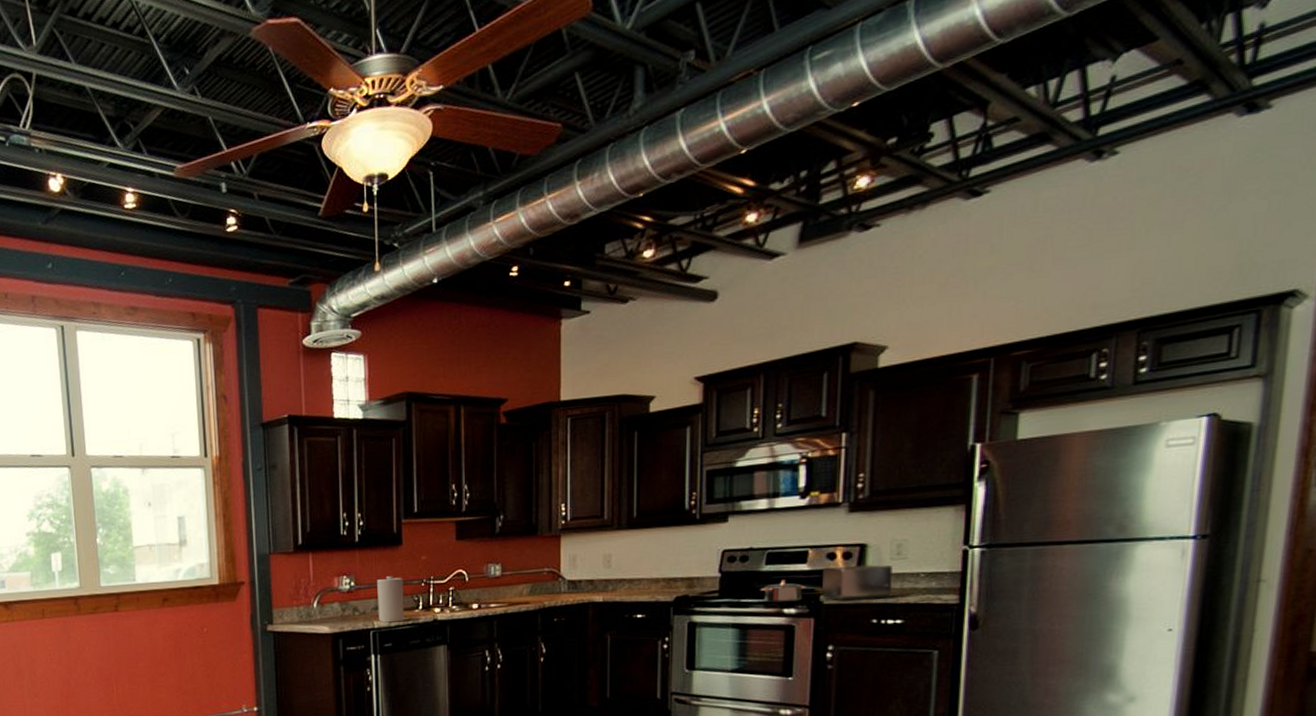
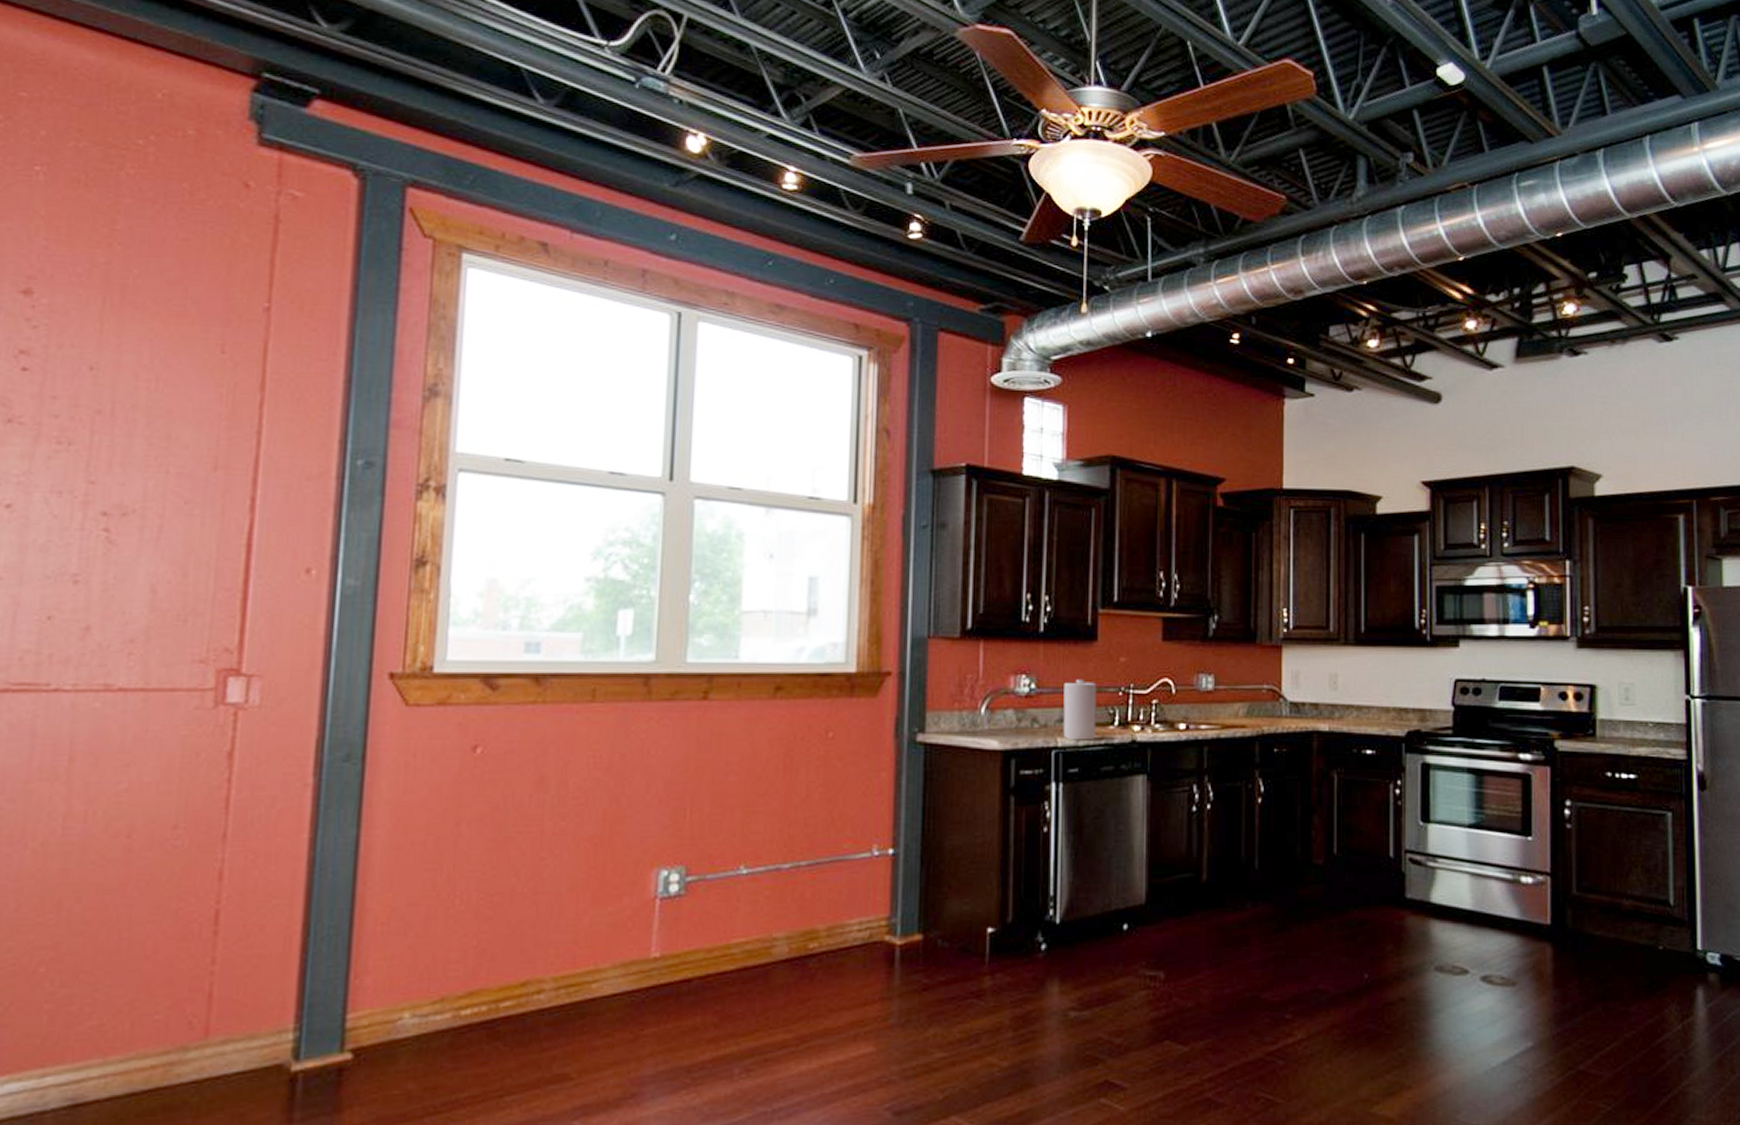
cooking pot: present [759,580,807,603] -> none [1493,720,1541,747]
toaster: present [822,564,893,601] -> none [1556,708,1623,749]

